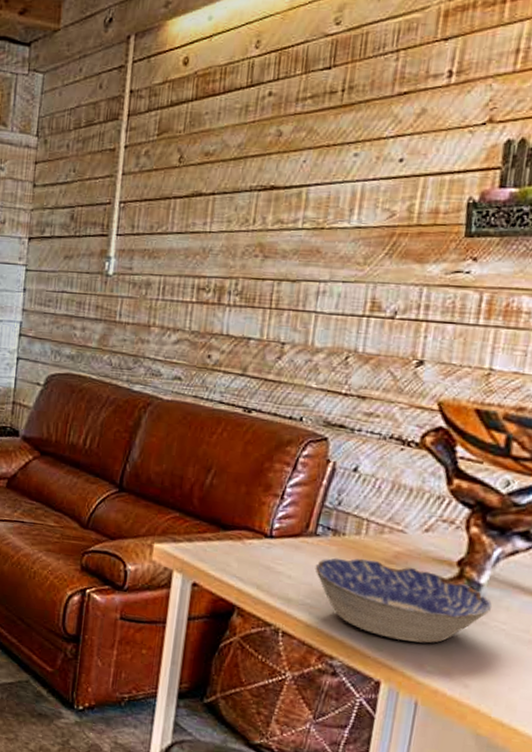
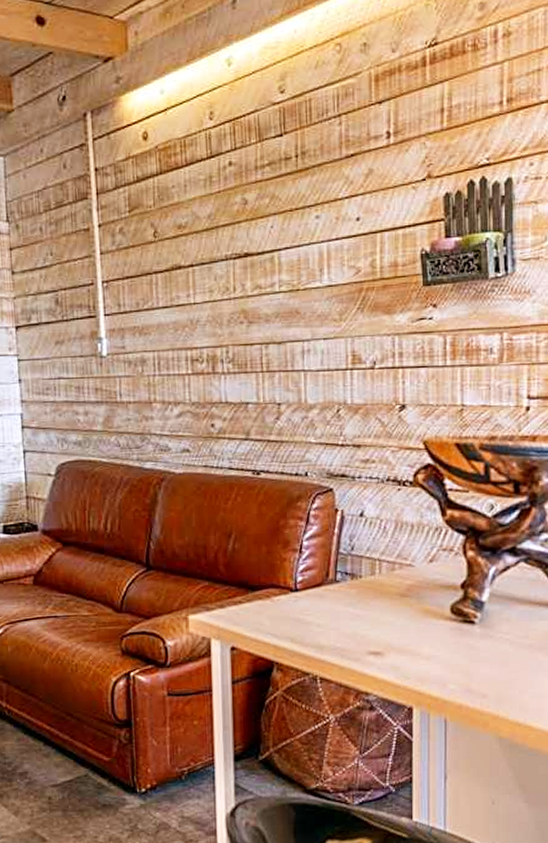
bowl: present [315,557,493,643] -> none [340,596,496,666]

